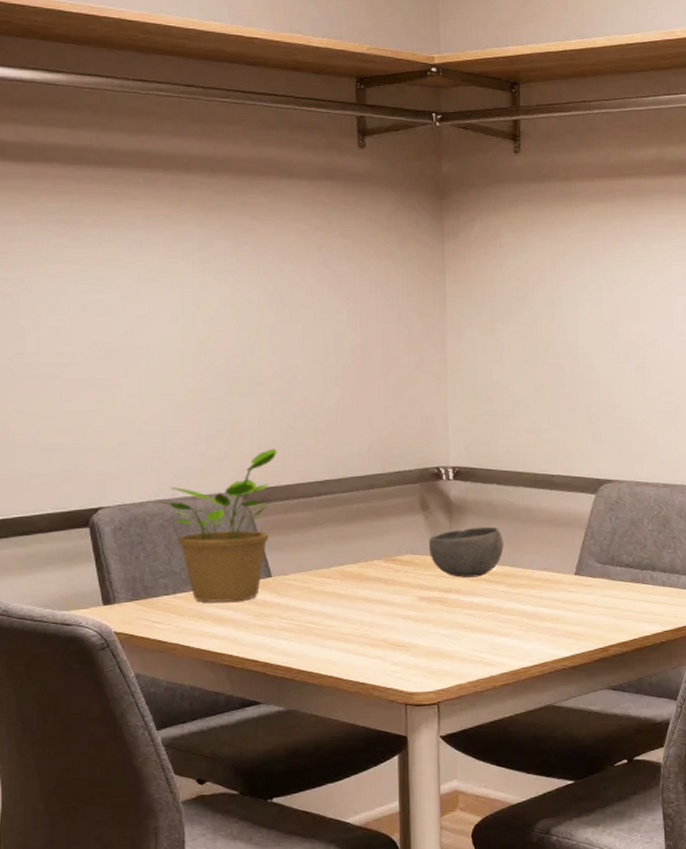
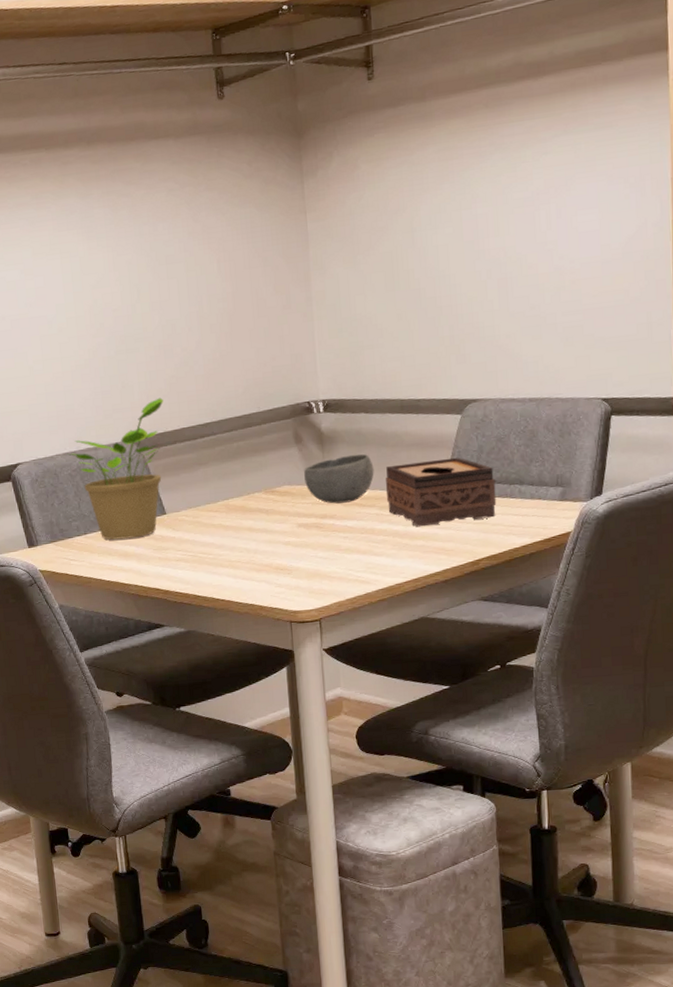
tissue box: none [515,537,628,608] -> present [385,457,497,527]

